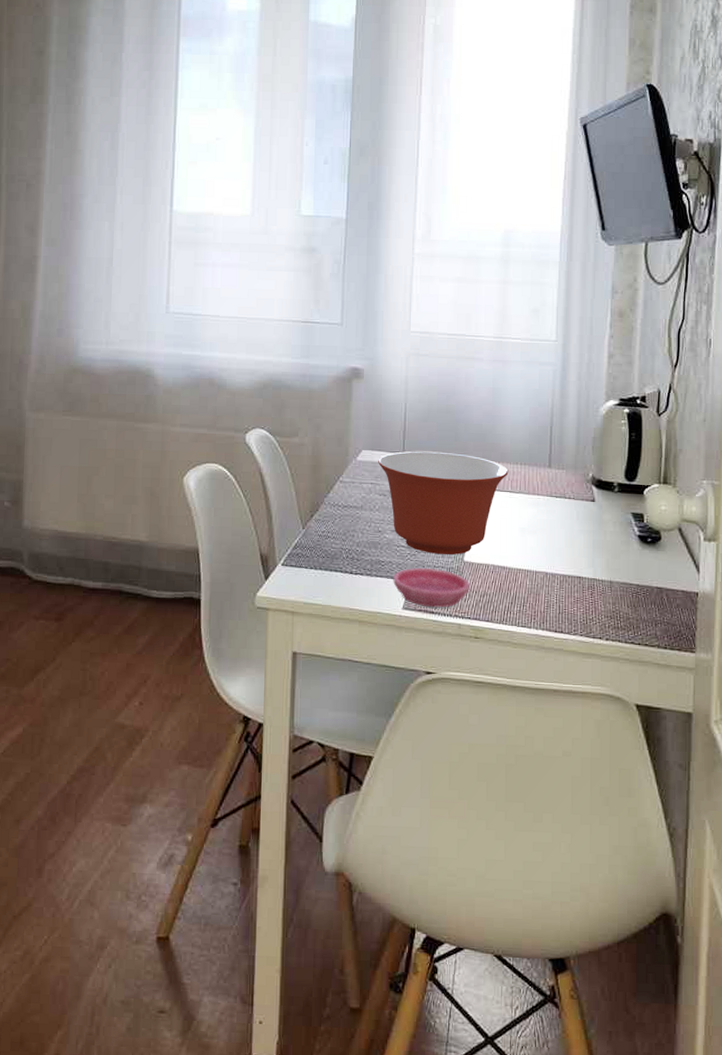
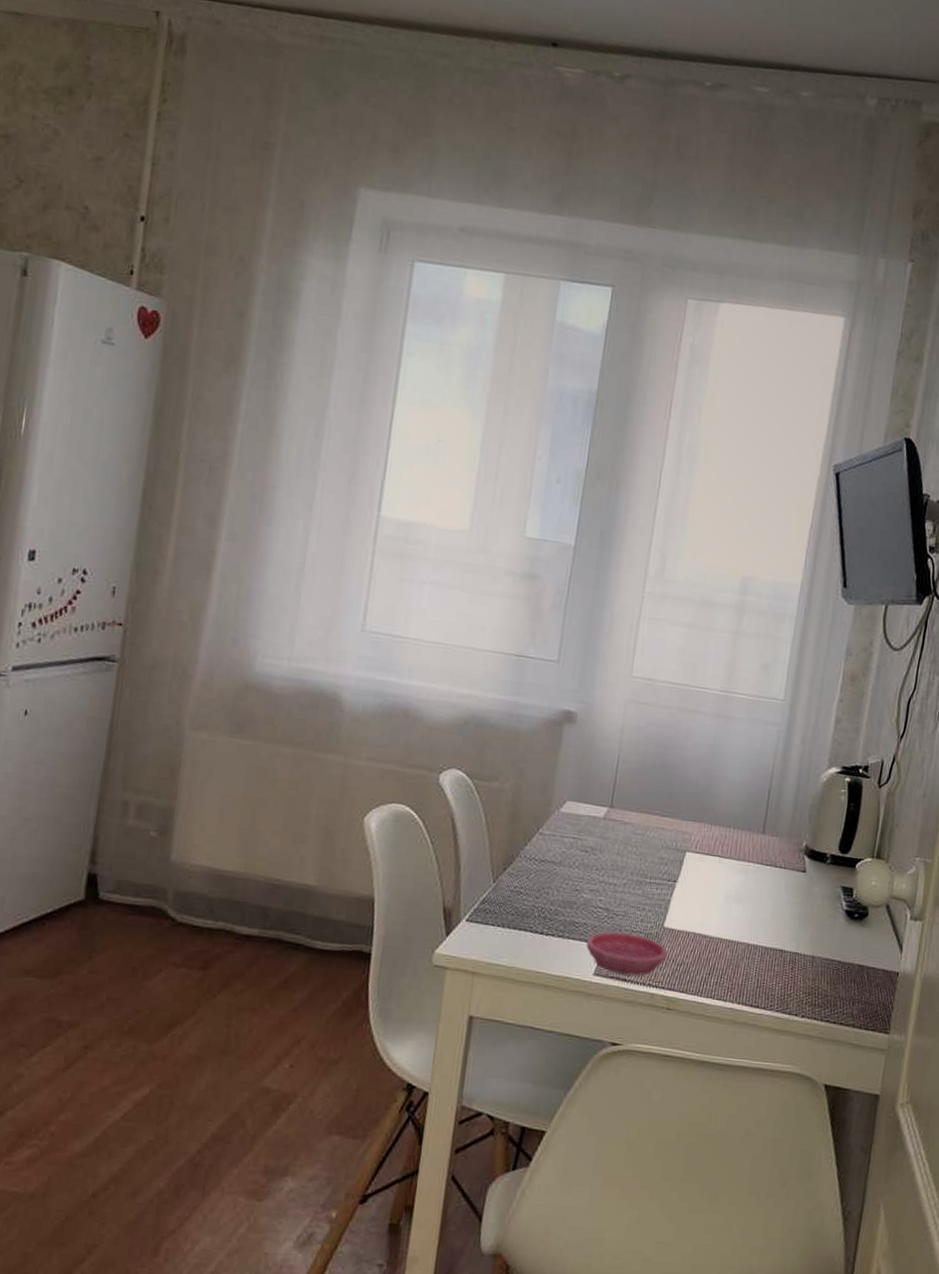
mixing bowl: present [378,451,509,555] -> none [583,806,721,920]

